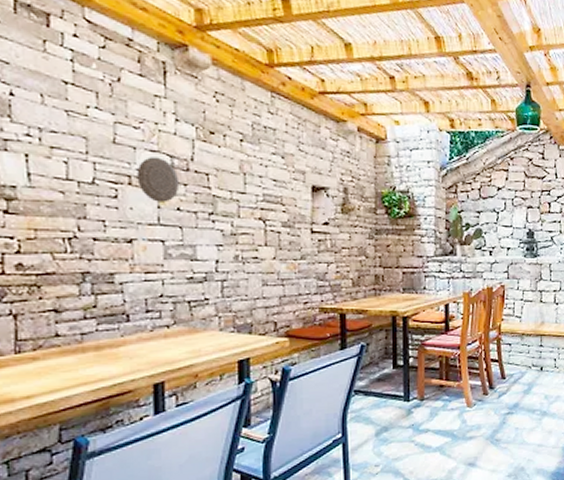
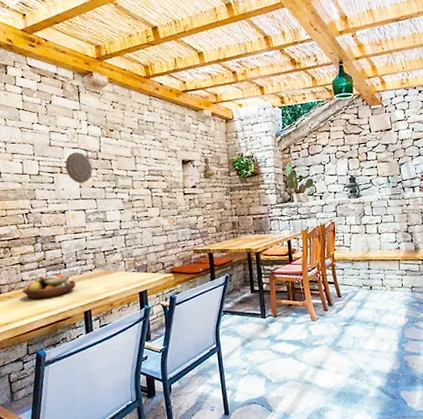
fruit bowl: none [55,328,143,364] -> present [22,274,76,300]

